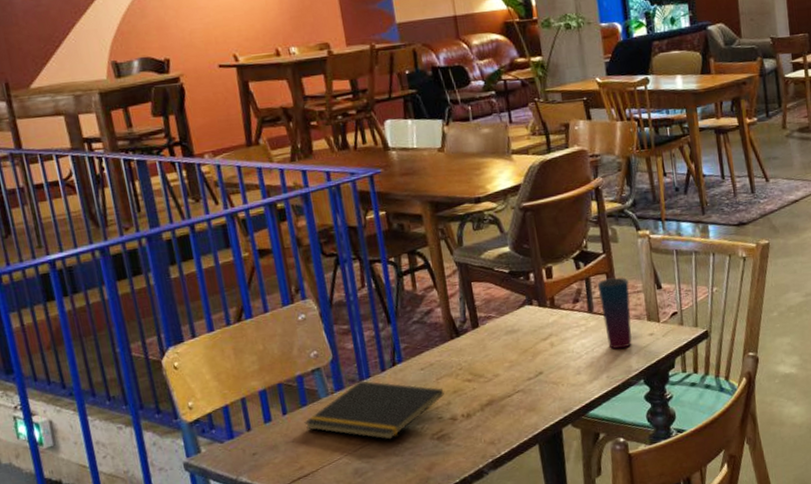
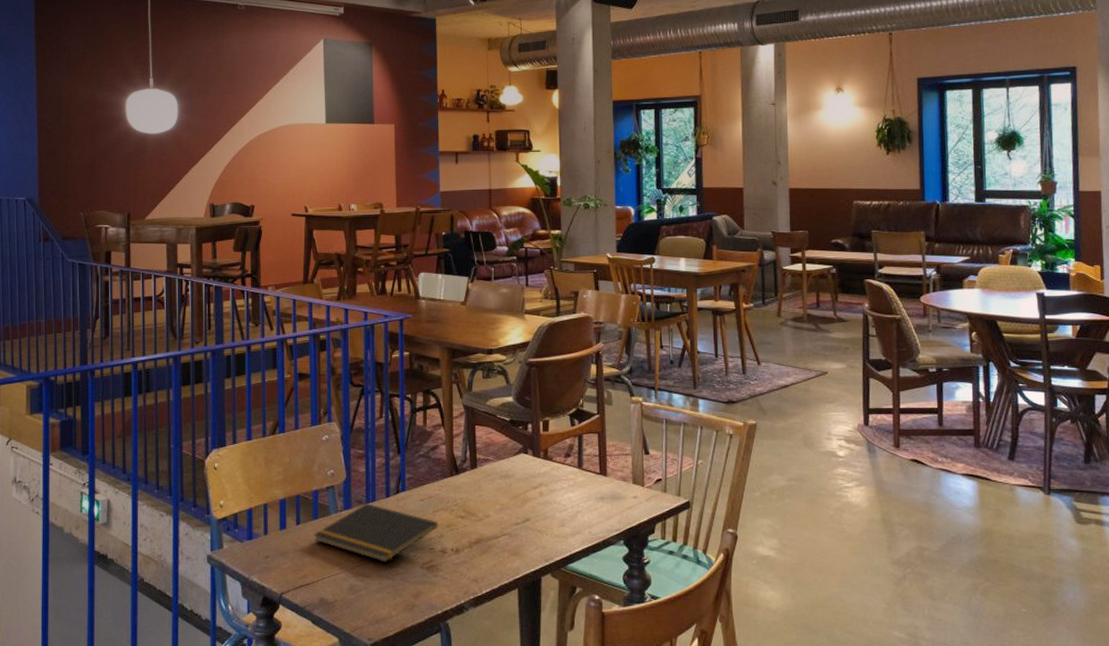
cup: present [597,276,633,349] -> none [589,438,618,507]

